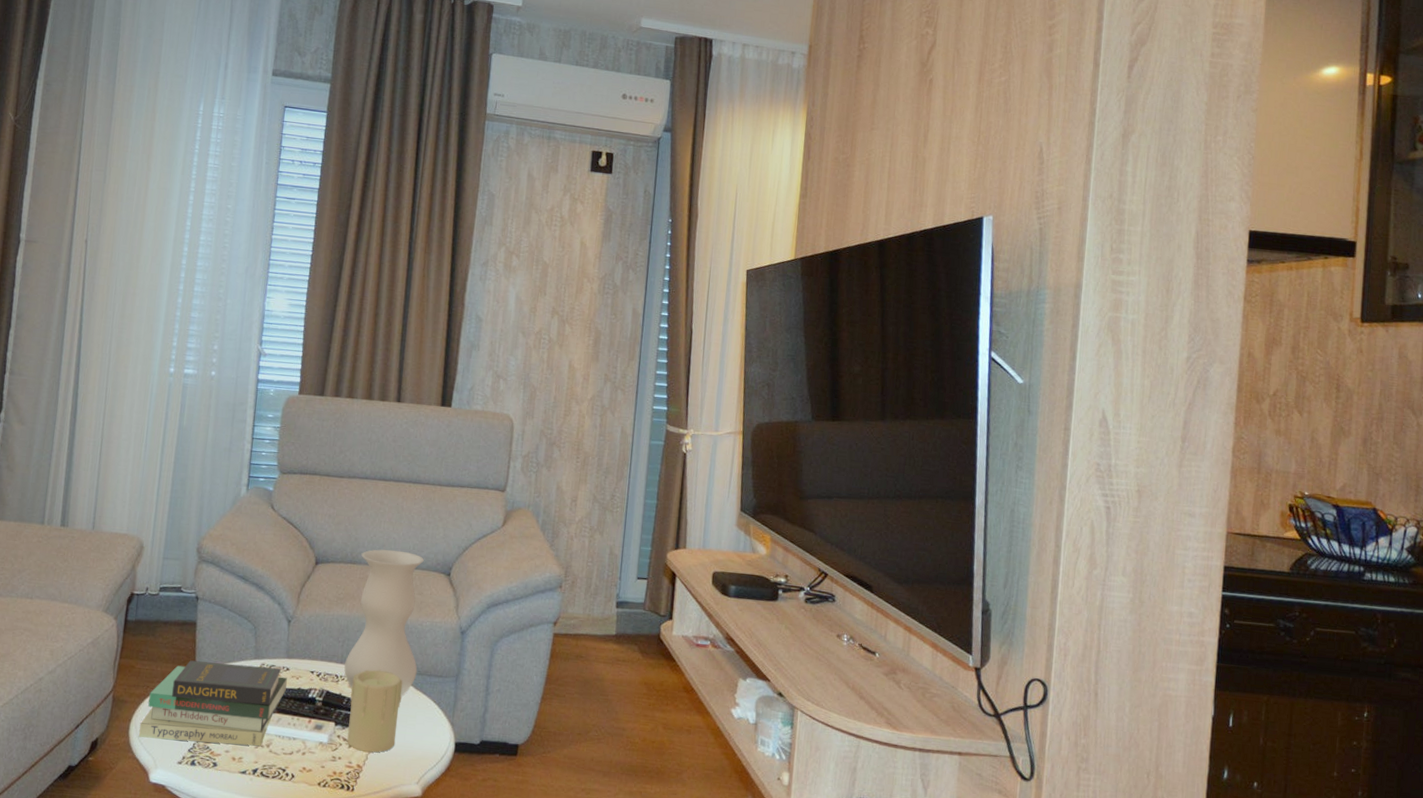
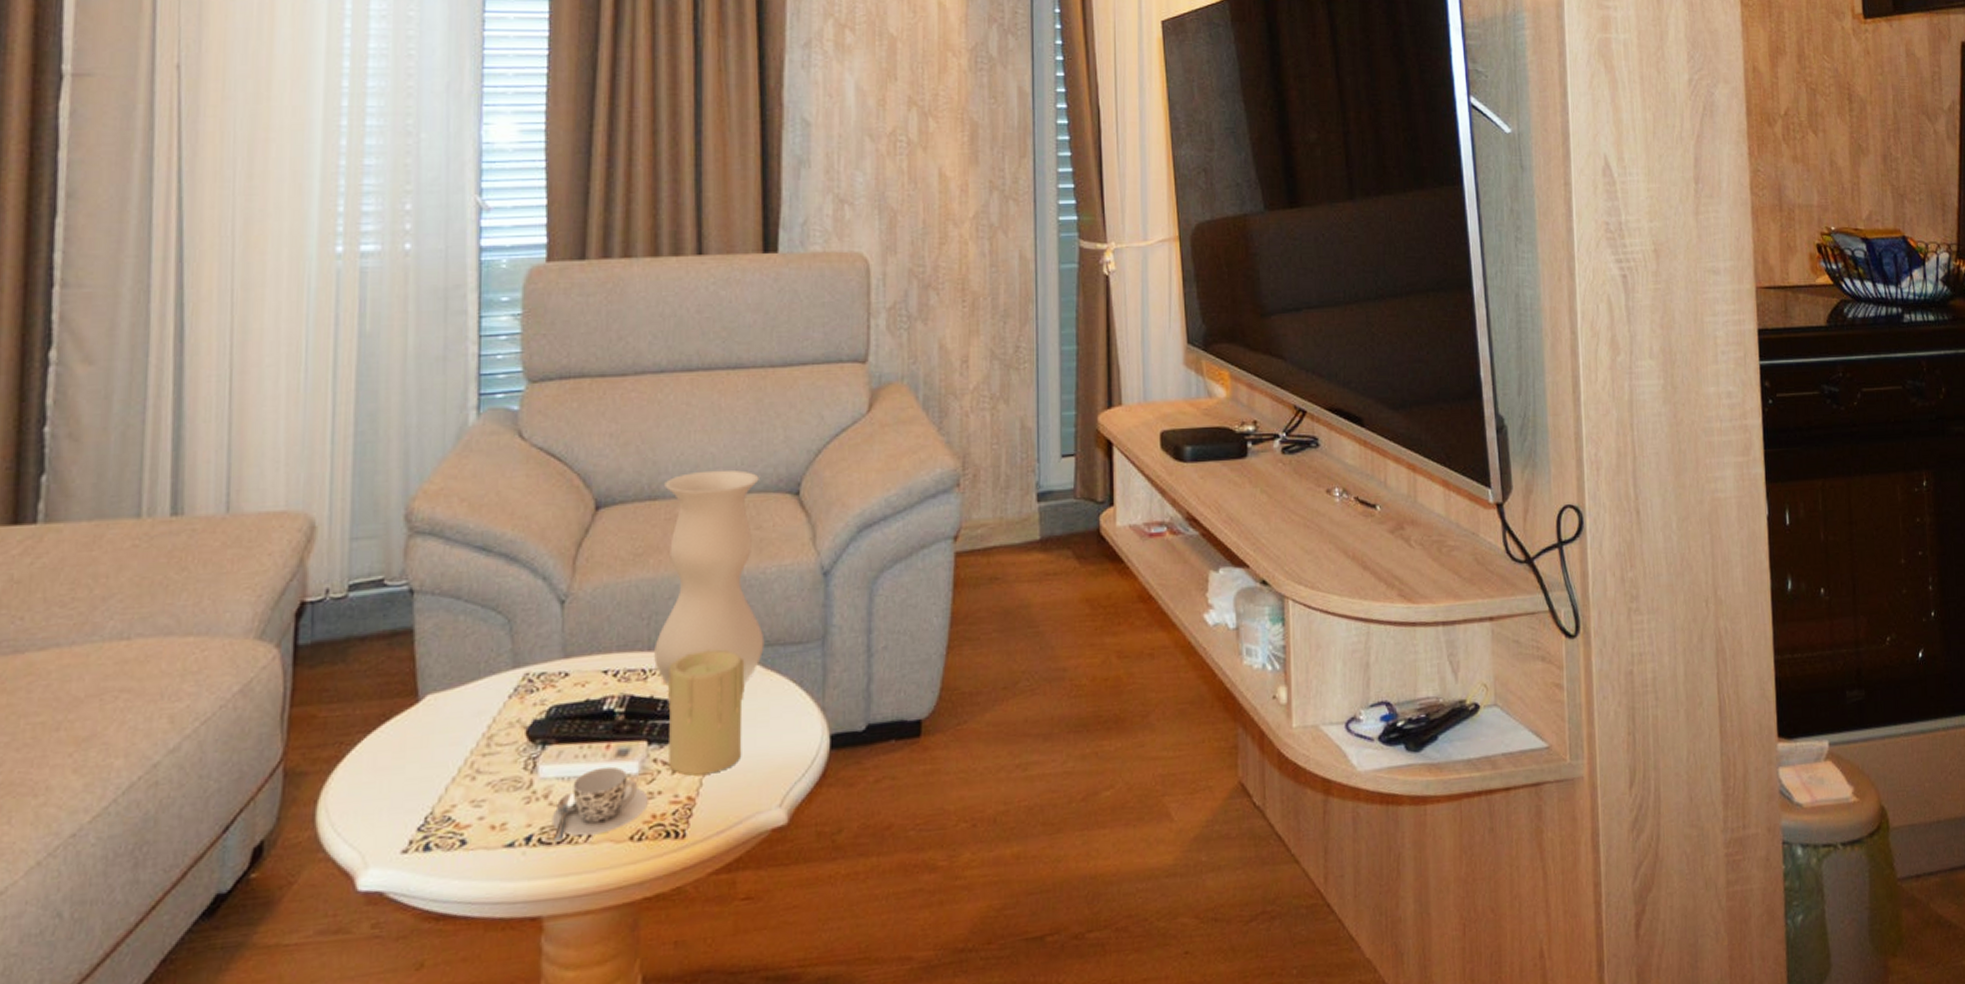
books: present [138,660,287,747] -> none [332,675,567,826]
teacup: none [270,734,332,777] -> present [551,766,648,842]

